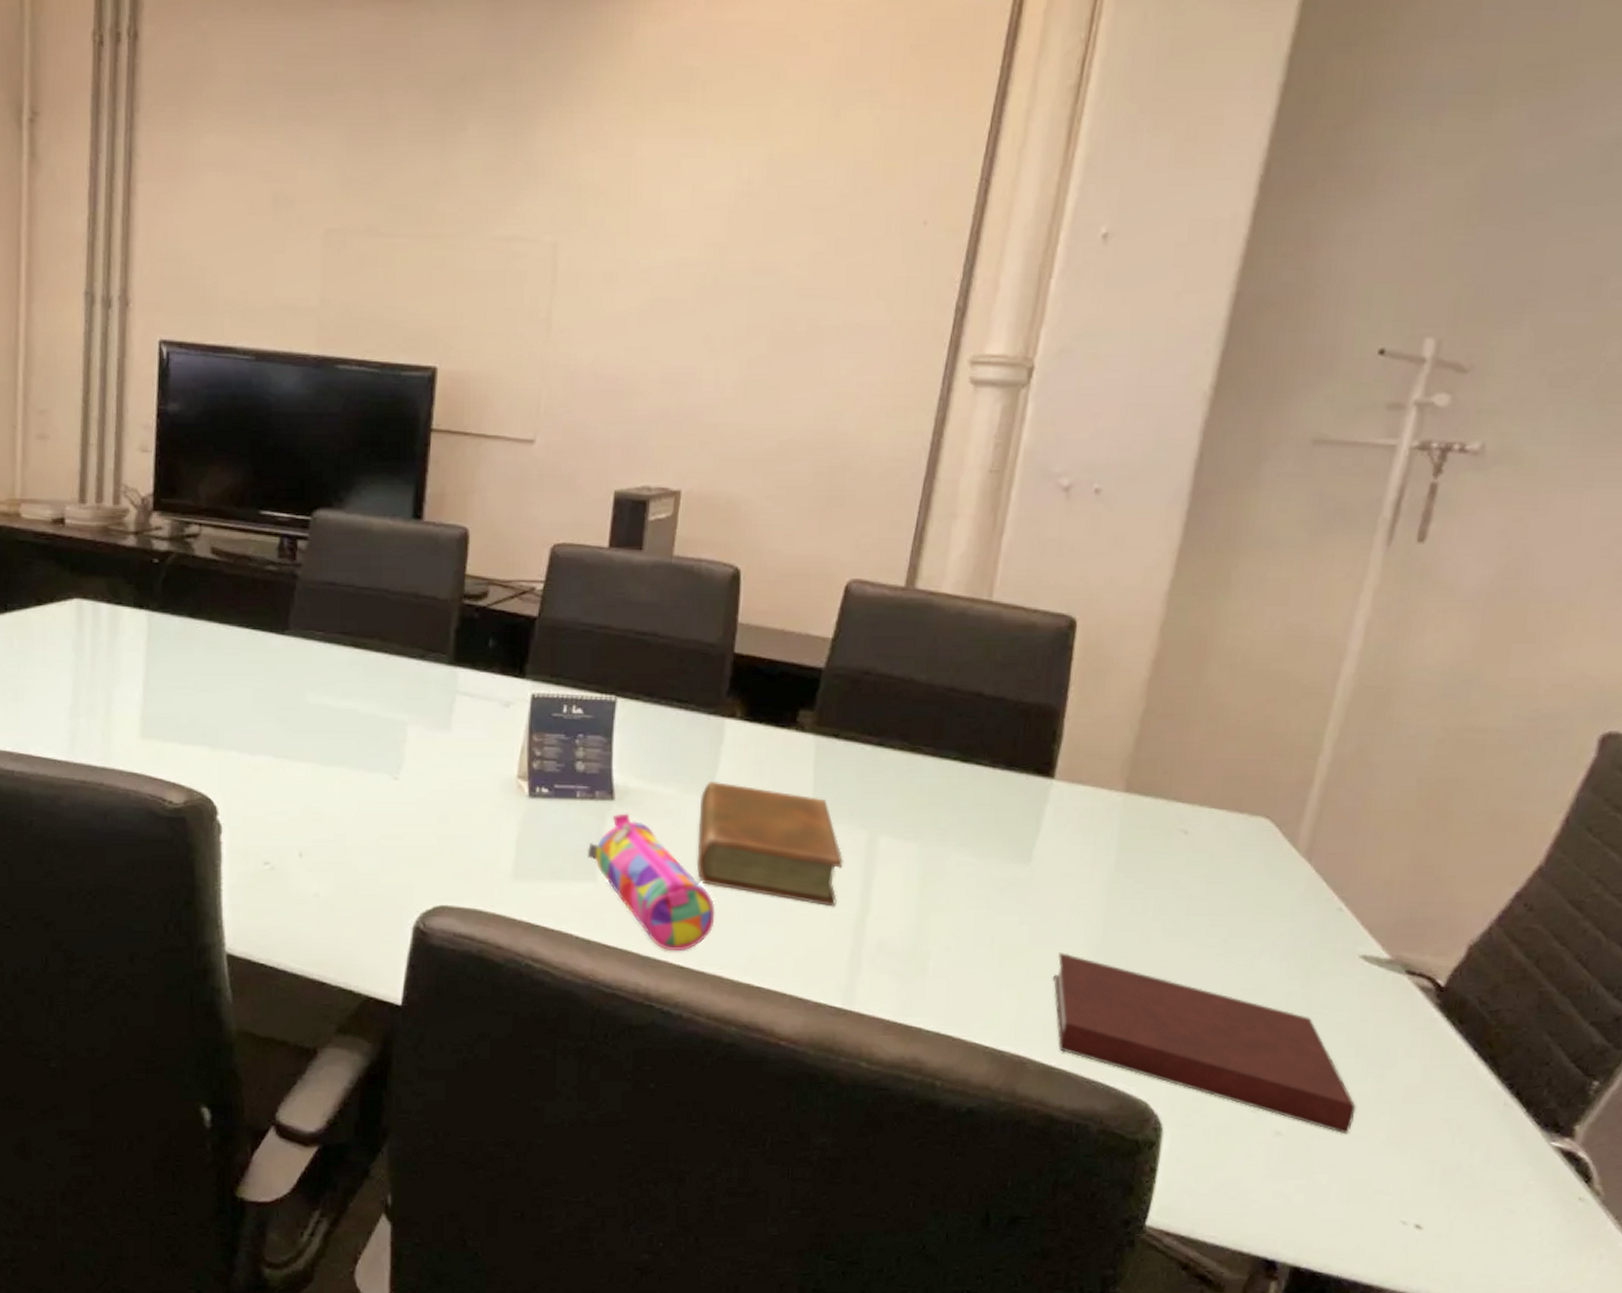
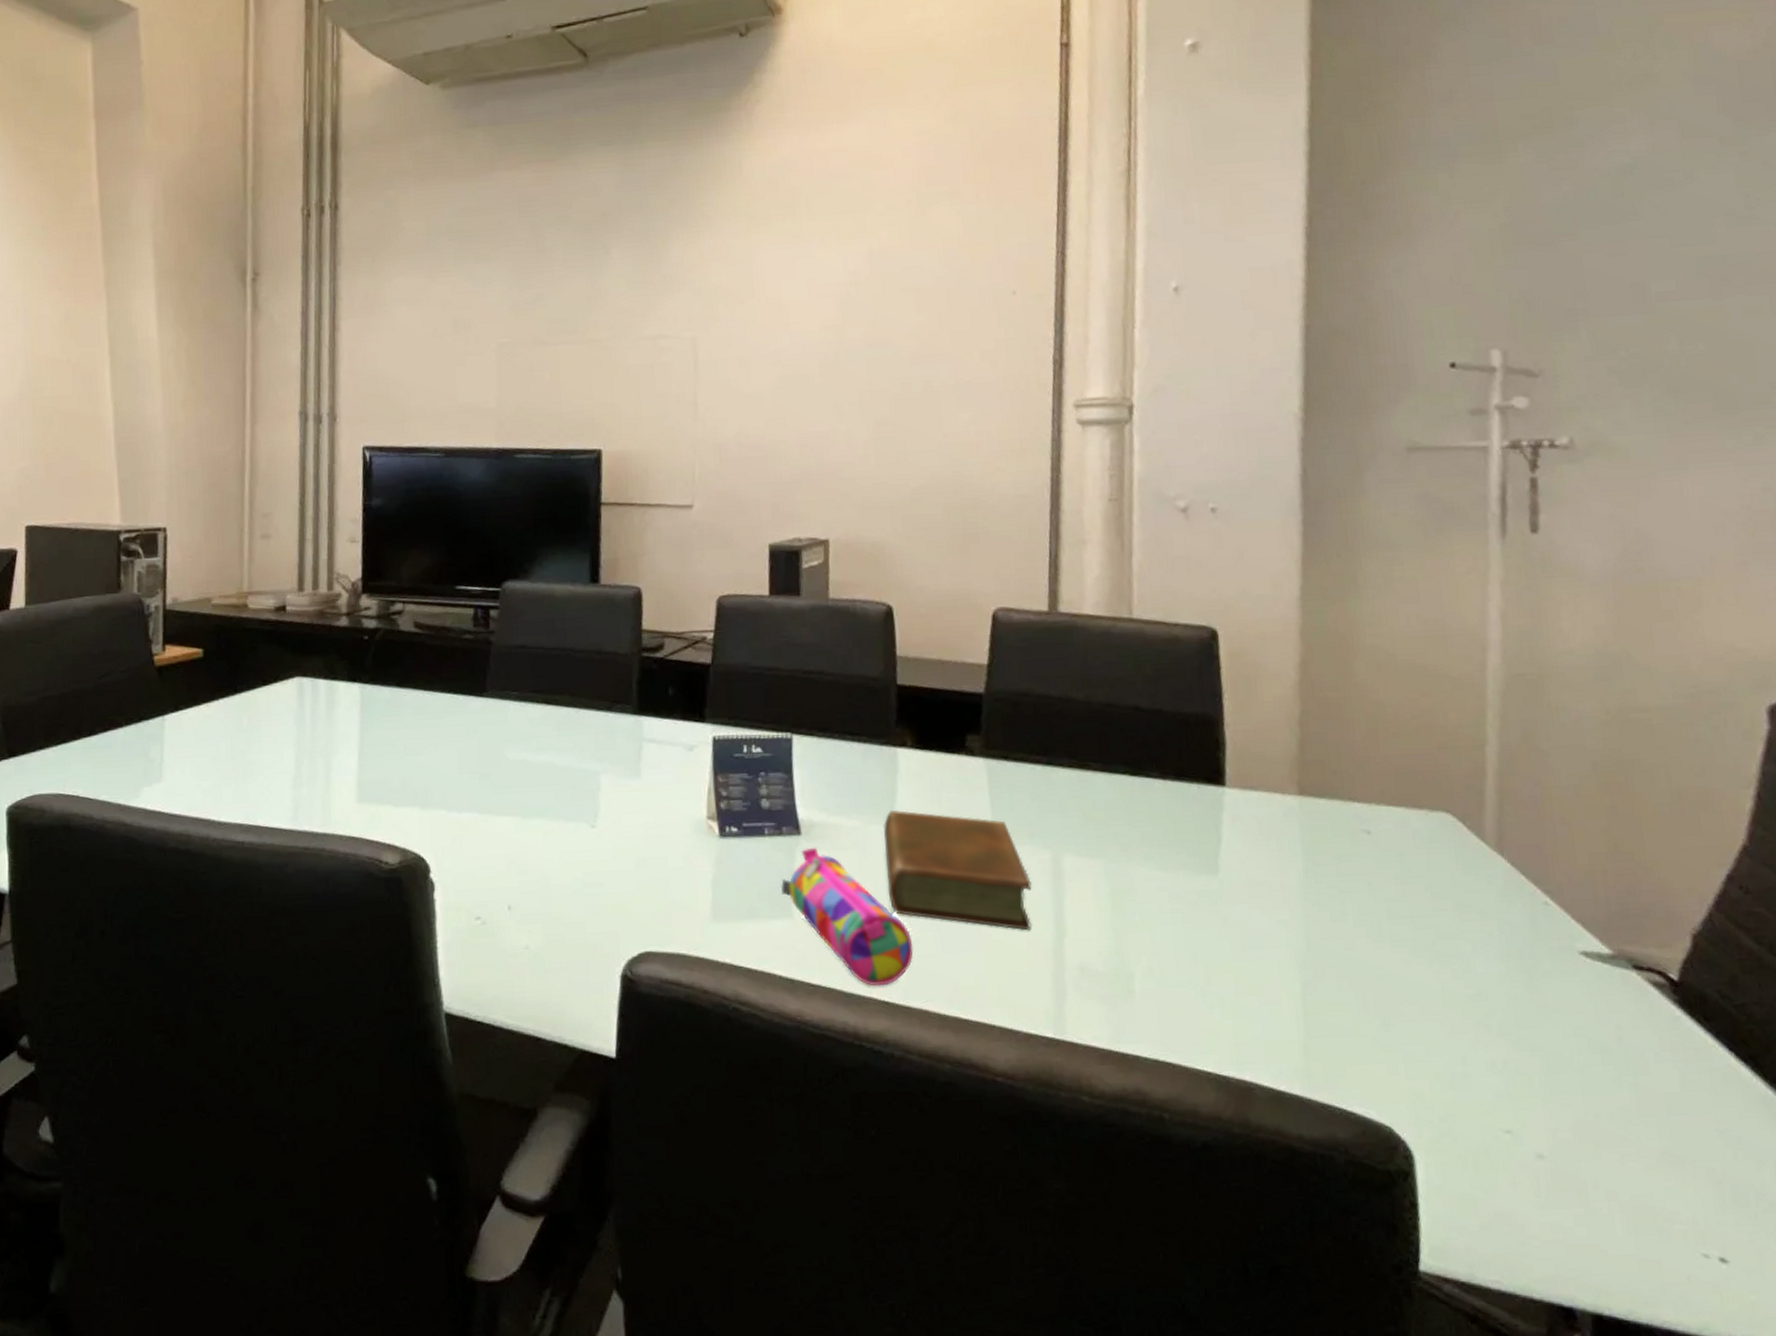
notebook: present [1052,953,1356,1134] -> none [1264,966,1619,1154]

